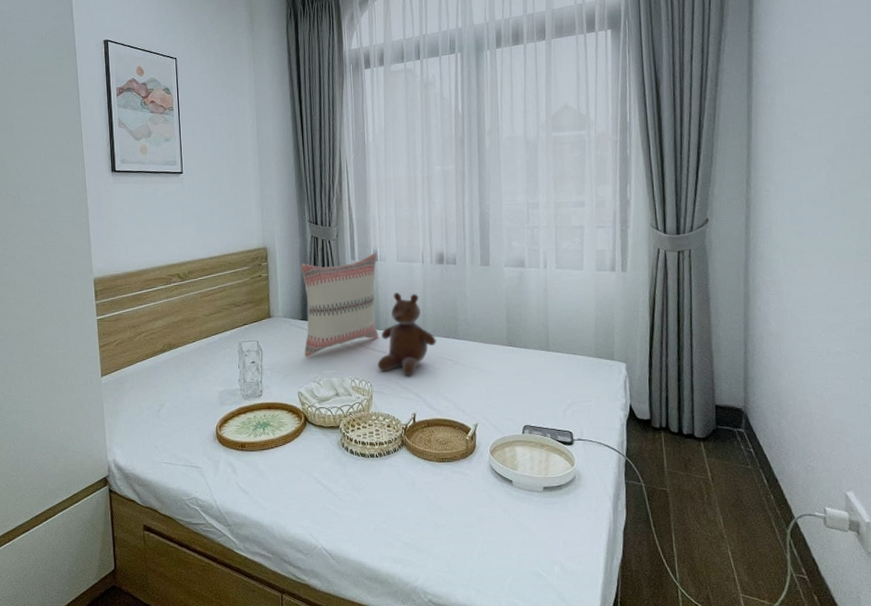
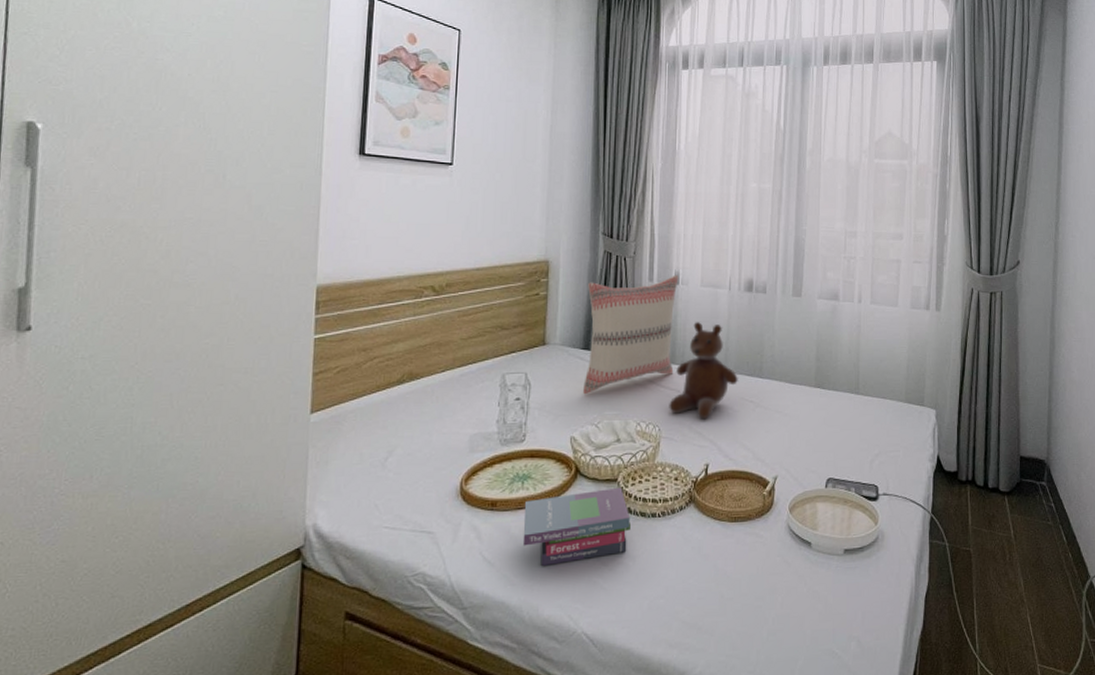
books: none [266,432,354,496] -> present [522,487,631,567]

